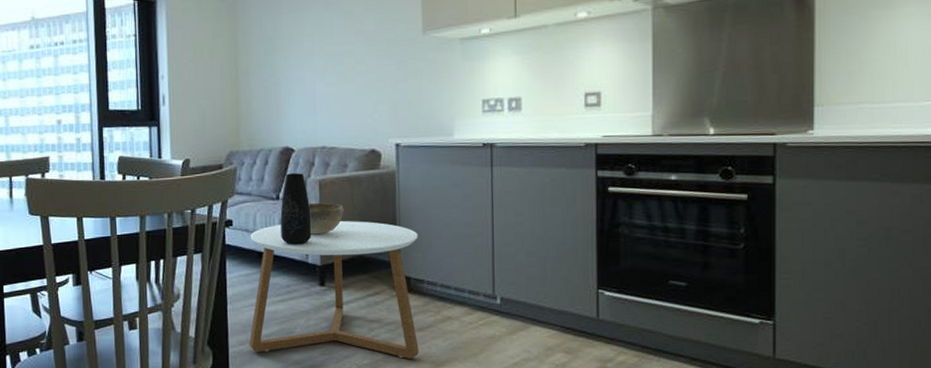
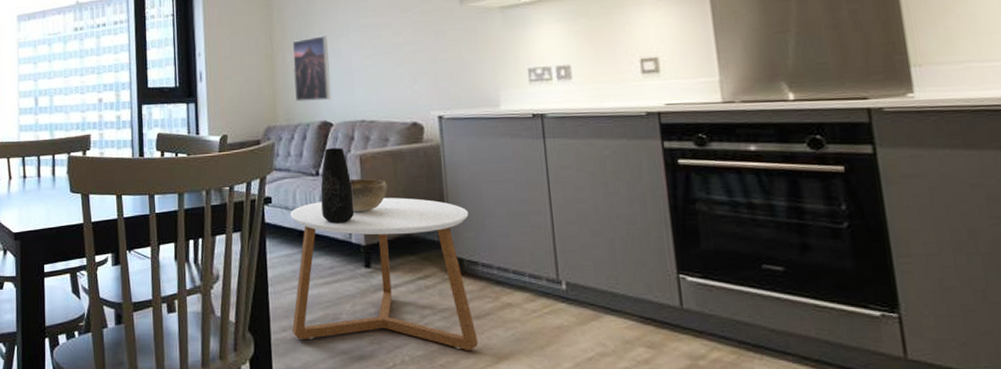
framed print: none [257,61,294,128] -> present [292,35,332,102]

